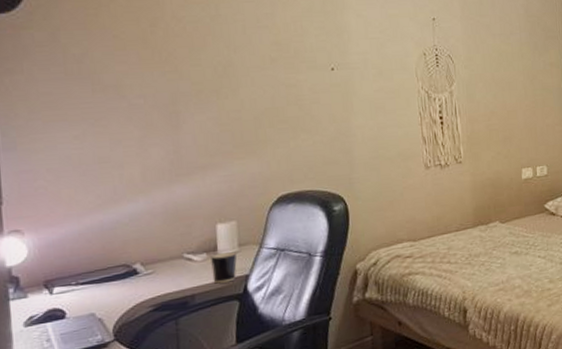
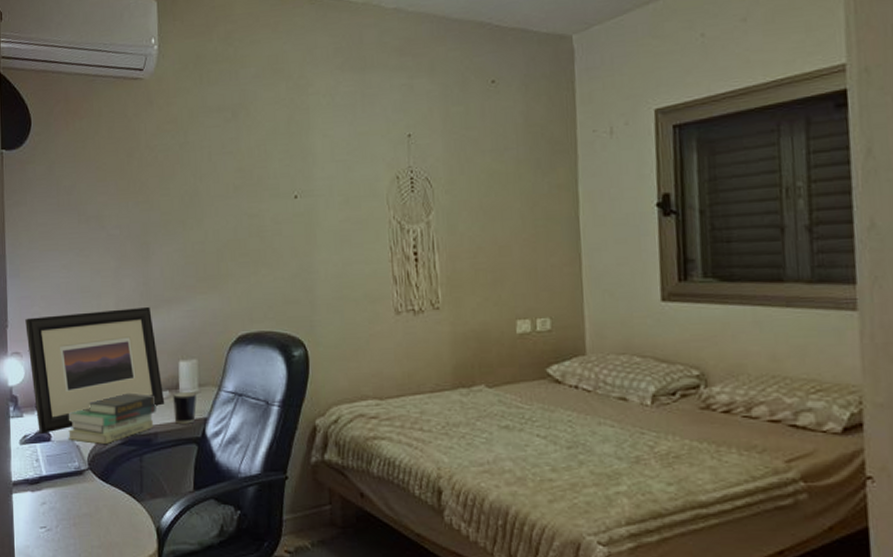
picture frame: none [26,173,203,312] -> present [25,306,165,434]
books: none [88,259,193,315] -> present [68,392,156,445]

